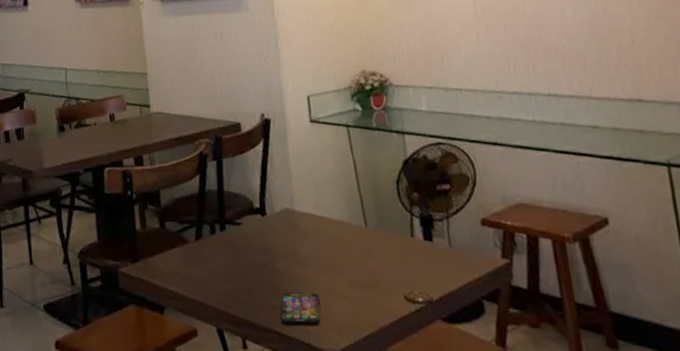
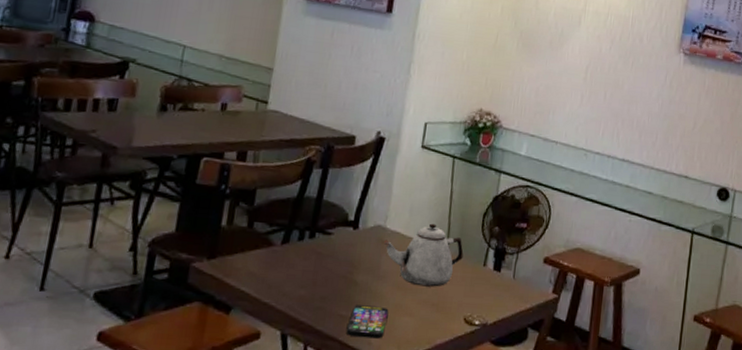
teapot: none [295,199,386,267] -> present [383,223,464,287]

